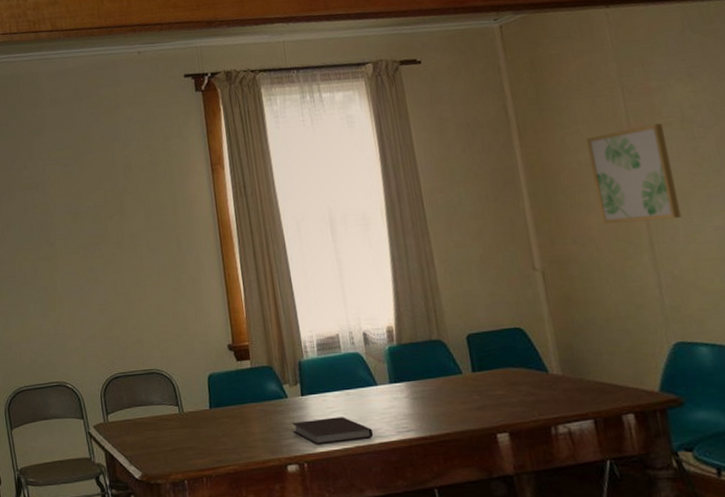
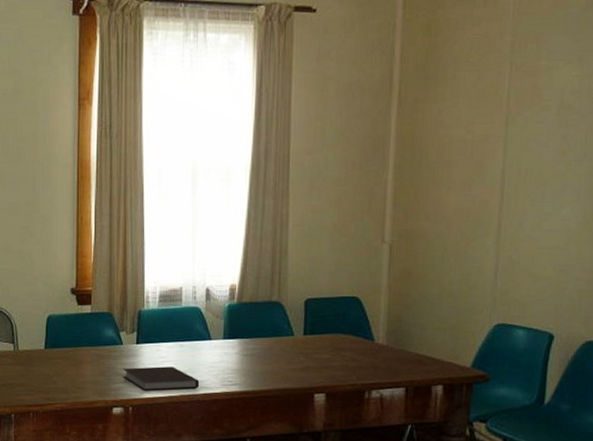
wall art: present [586,123,682,225] -> none [458,106,541,205]

